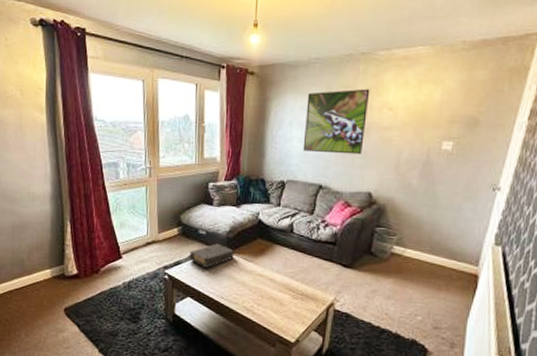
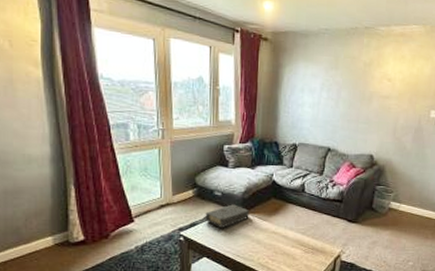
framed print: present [302,89,370,155] -> none [313,60,372,121]

